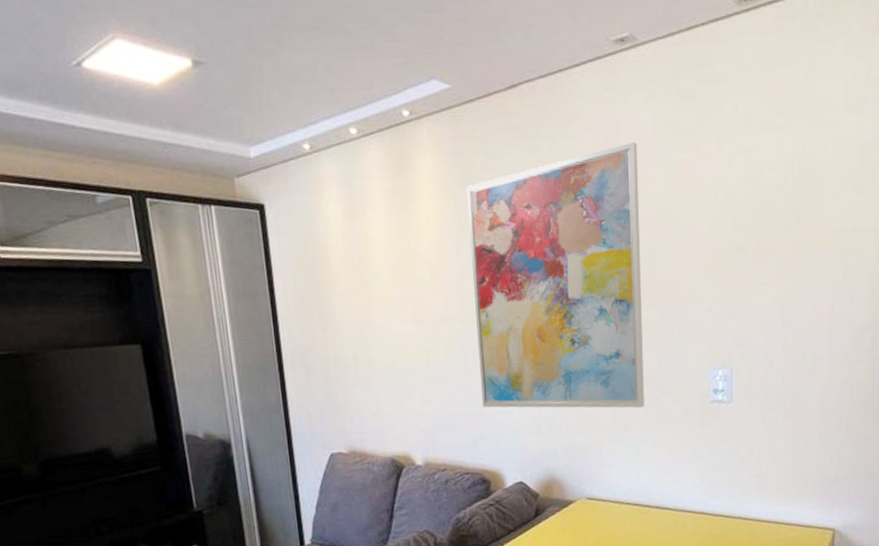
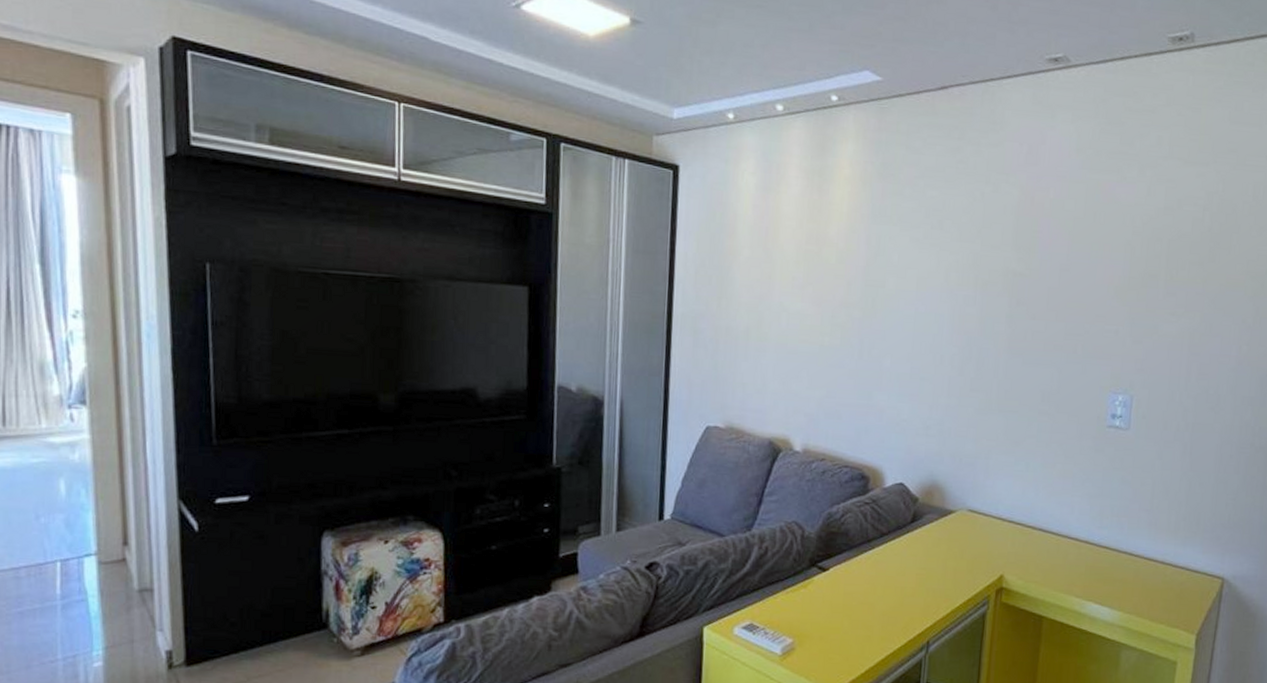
wall art: present [466,141,644,408] -> none [871,157,1061,422]

